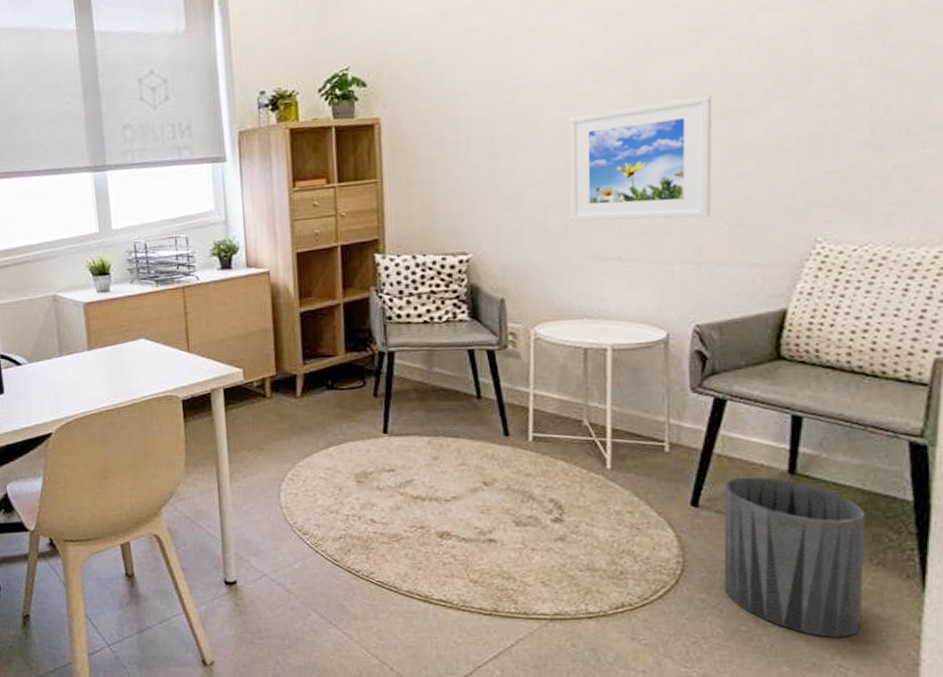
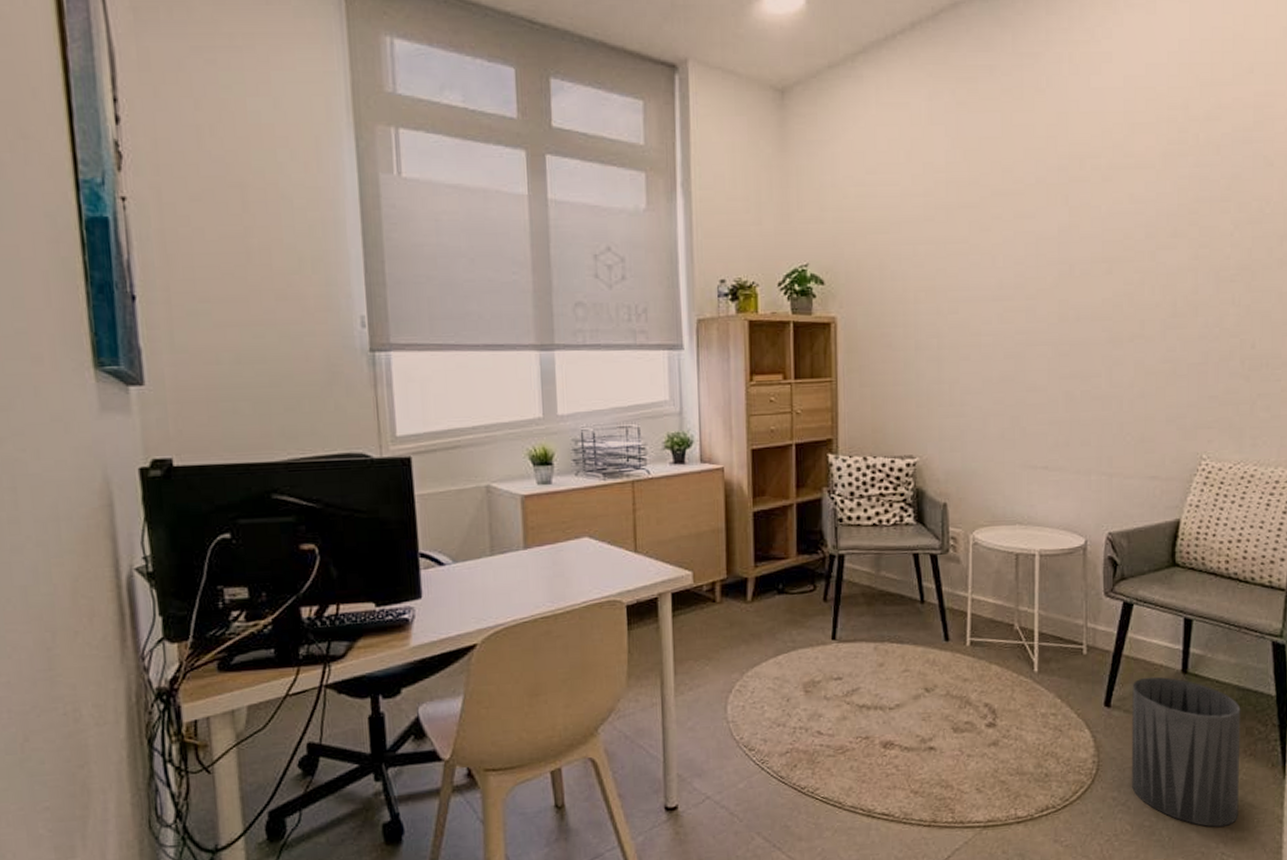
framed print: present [568,95,713,221] -> none [1004,320,1122,433]

